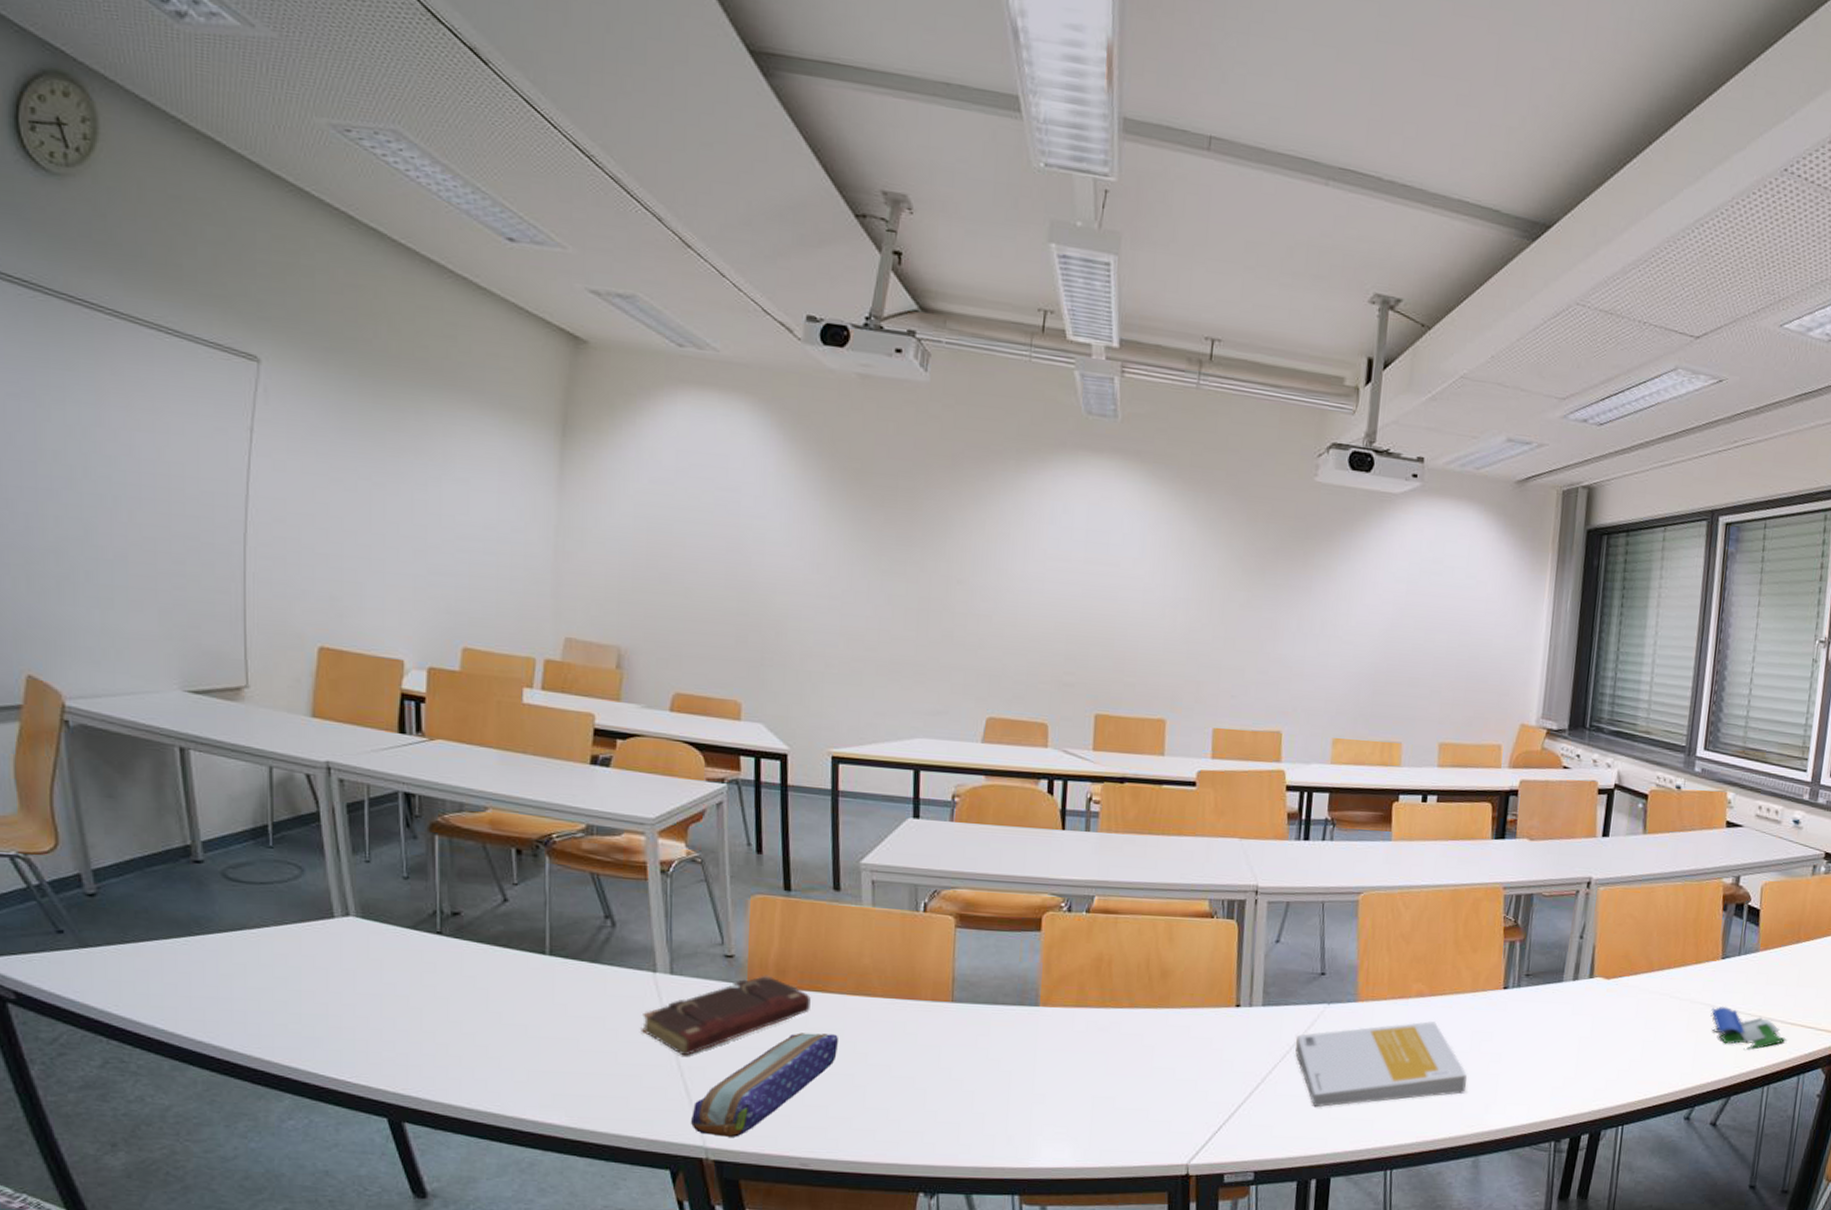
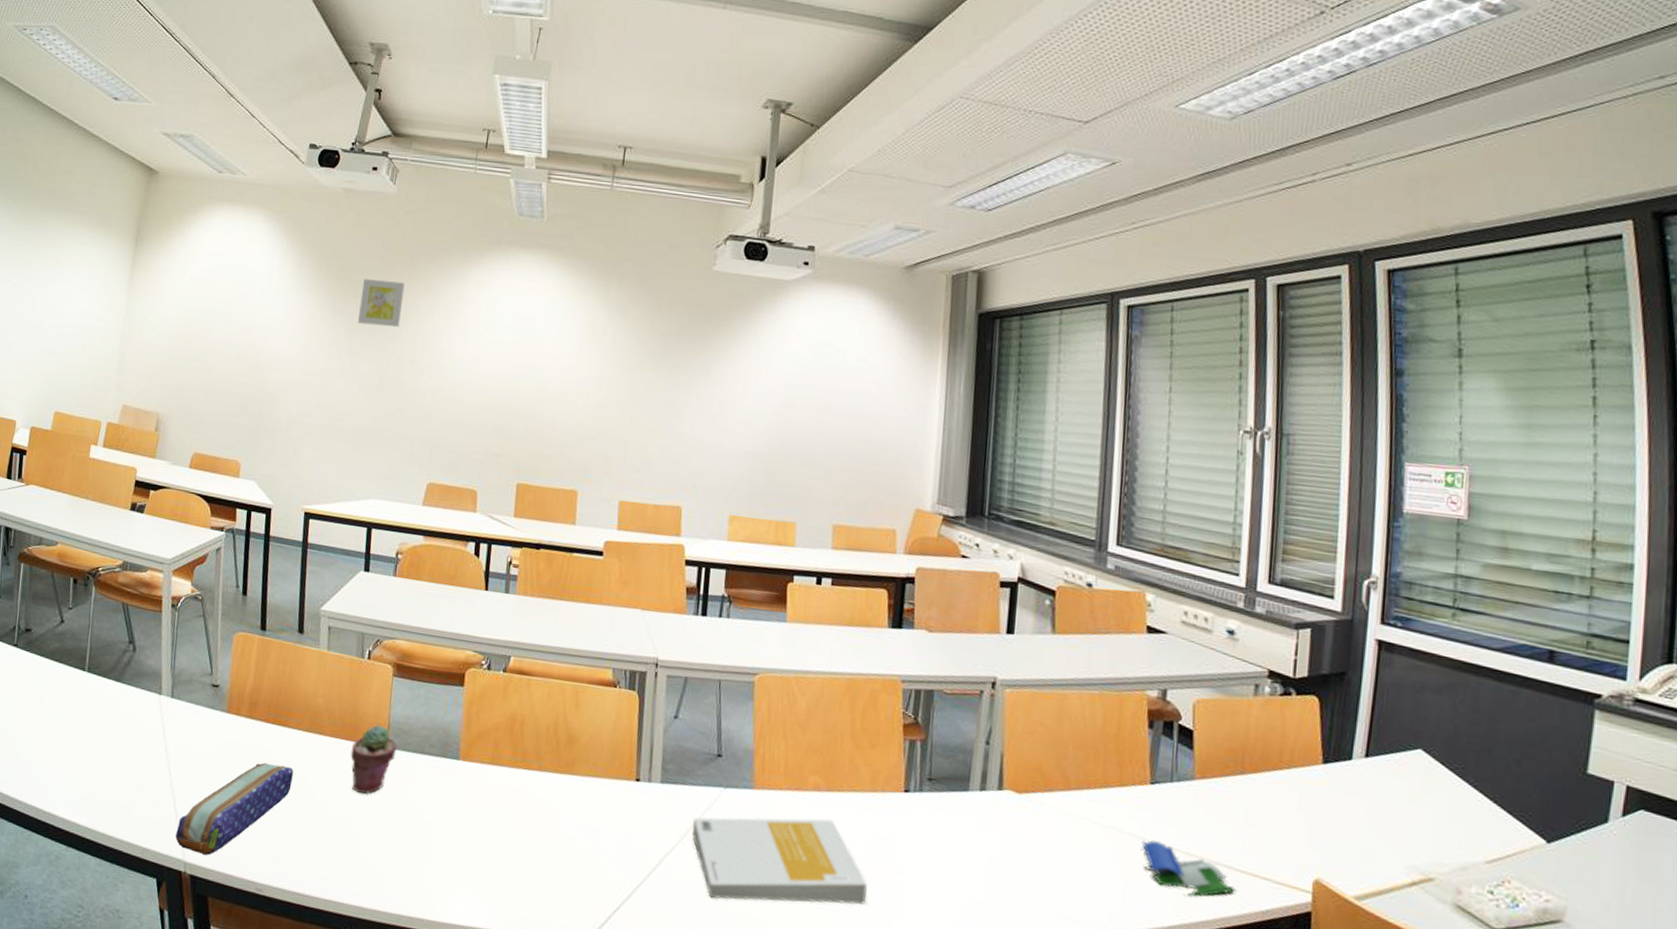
book: present [641,975,811,1056] -> none [146,705,274,774]
wall art: none [888,484,946,543] -> present [358,279,405,328]
potted succulent: none [908,979,965,1053] -> present [350,724,398,795]

